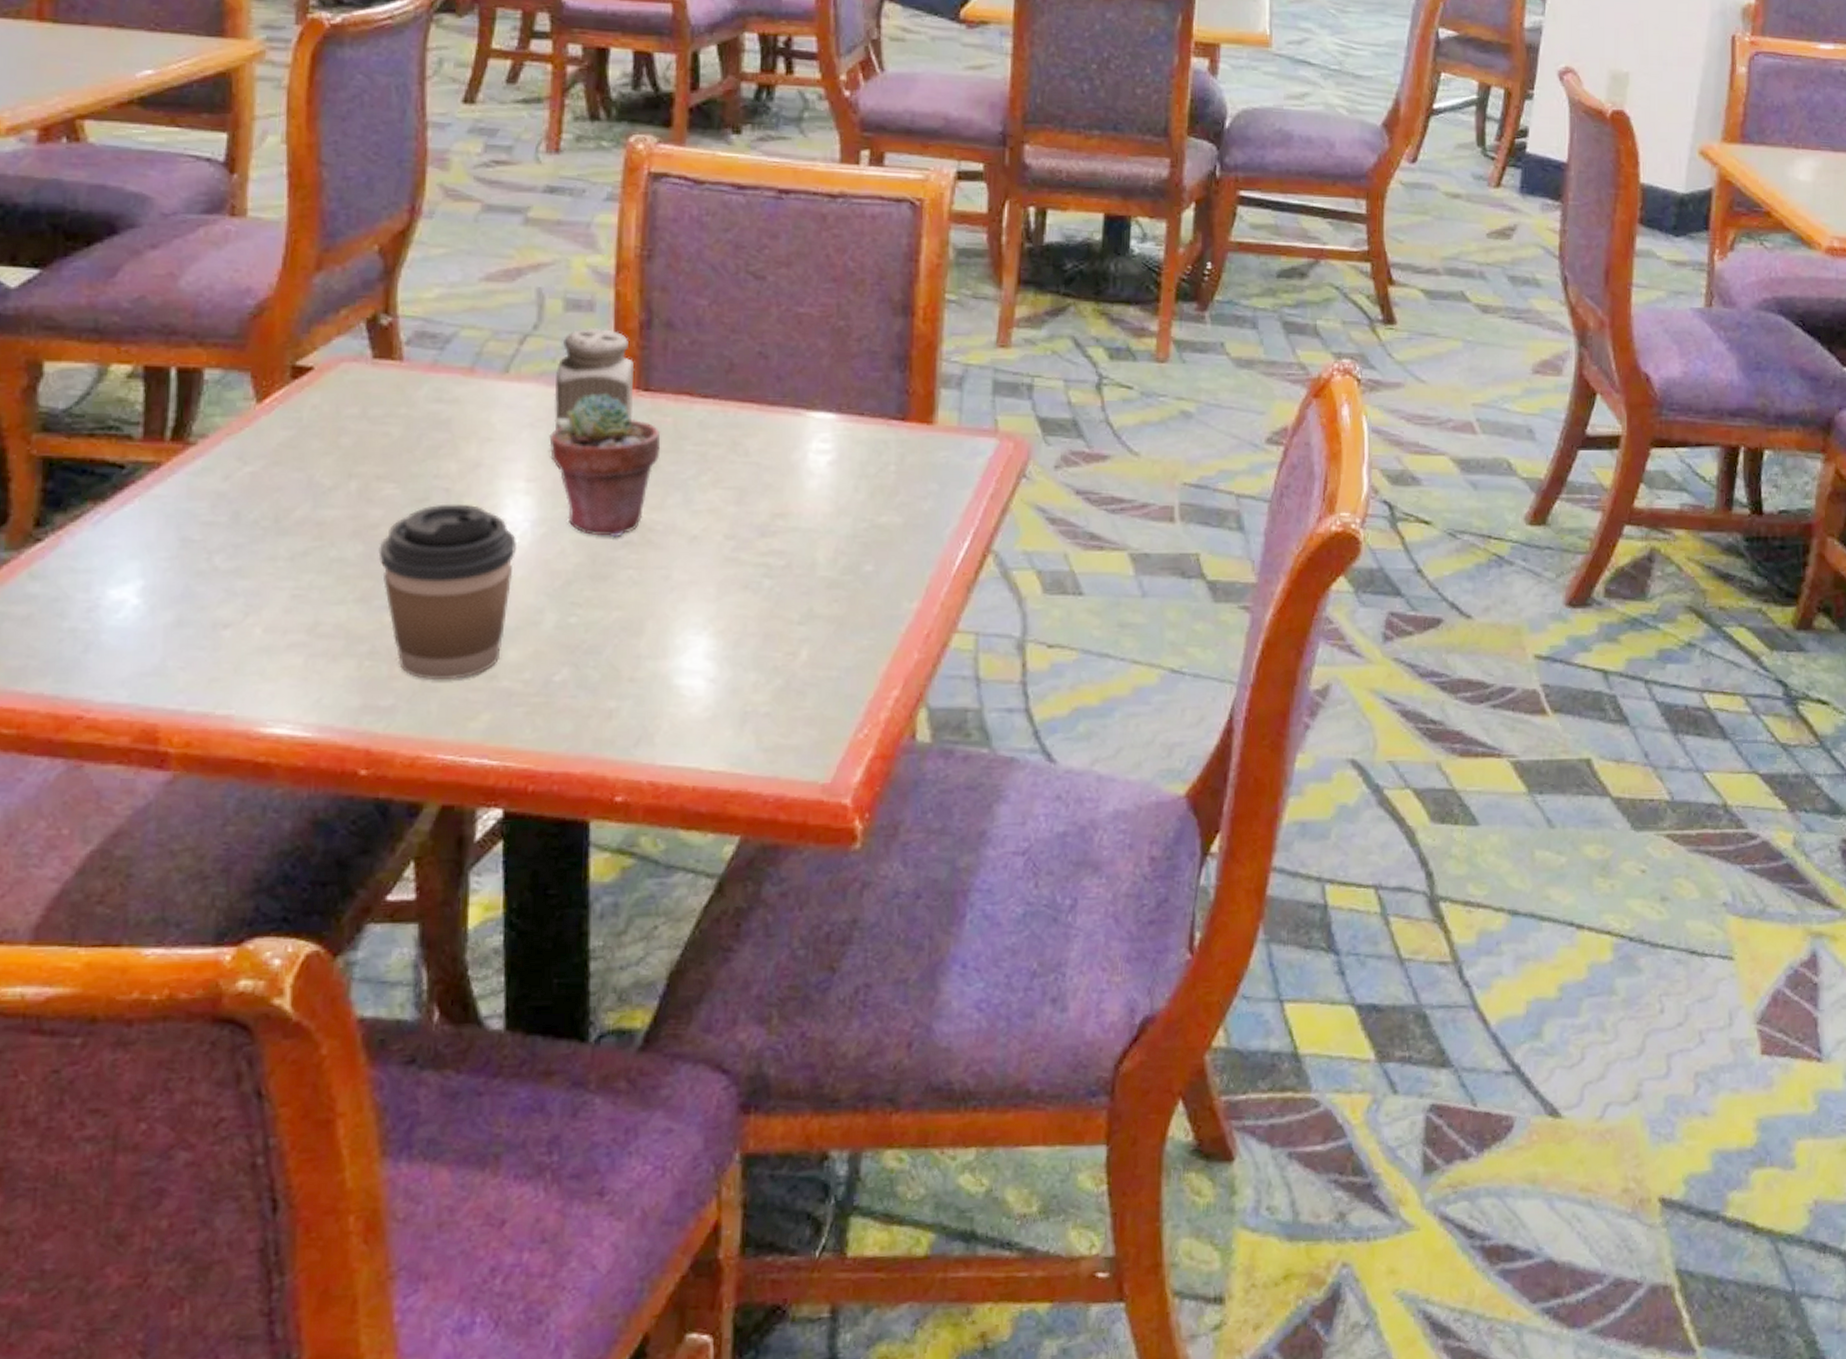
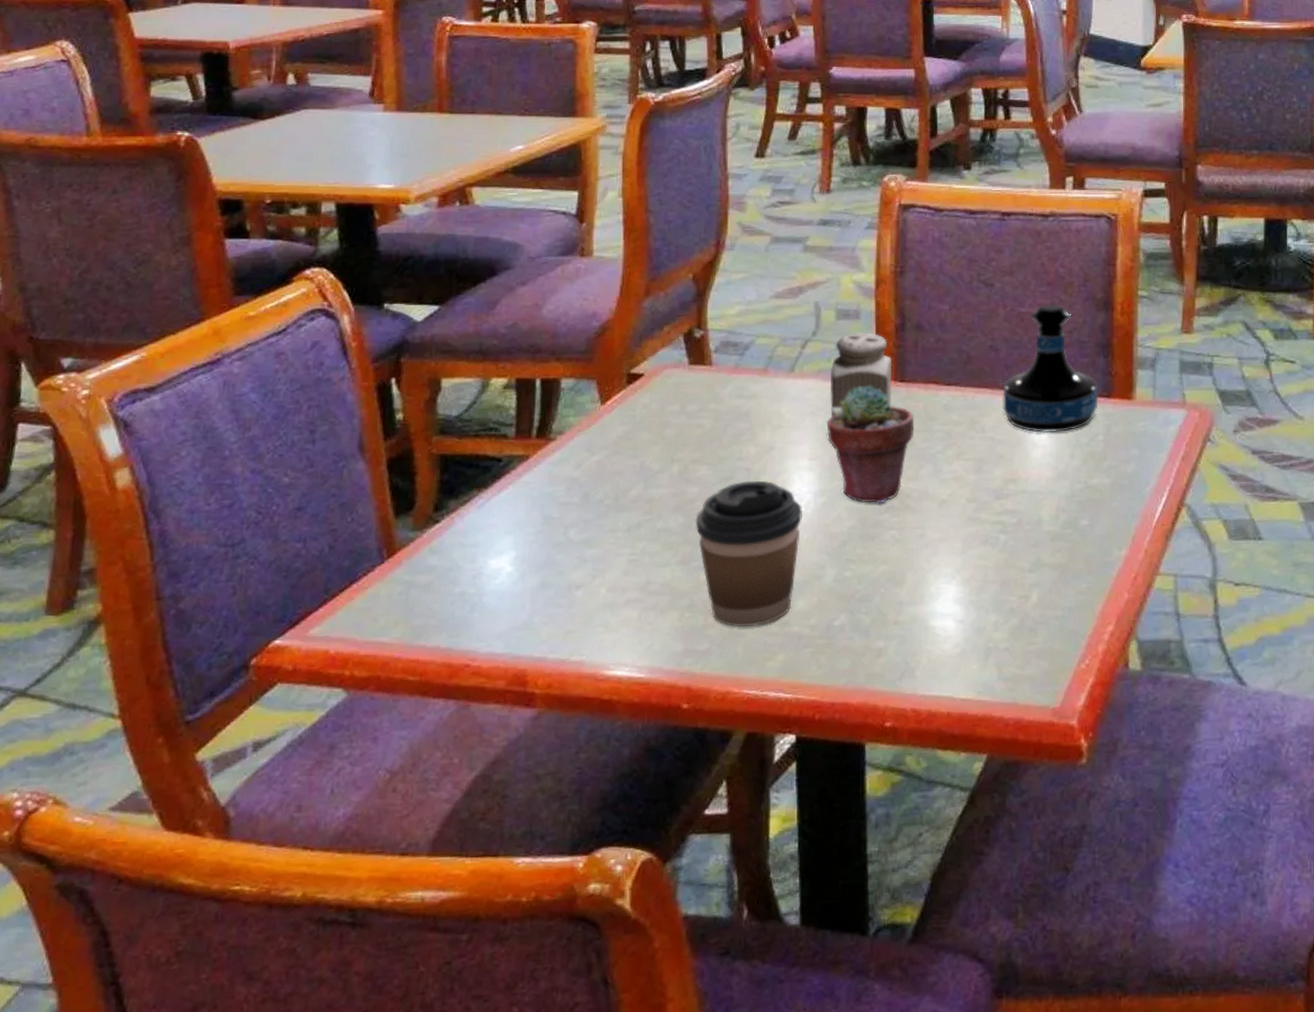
tequila bottle: none [772,304,892,459] -> present [1003,304,1098,433]

